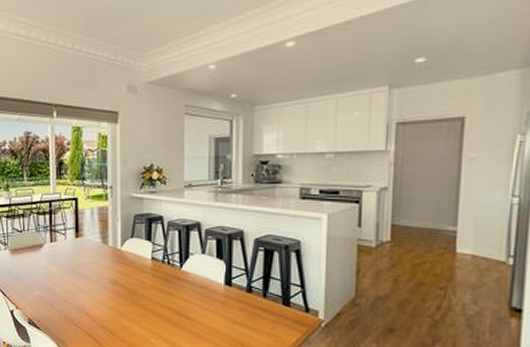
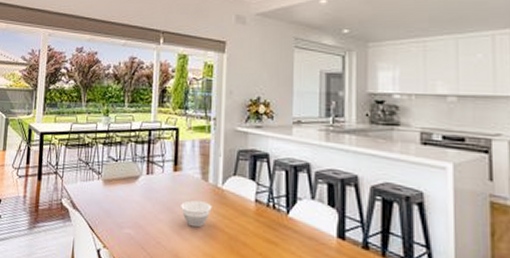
bowl: none [84,262,113,286] -> present [181,200,212,228]

